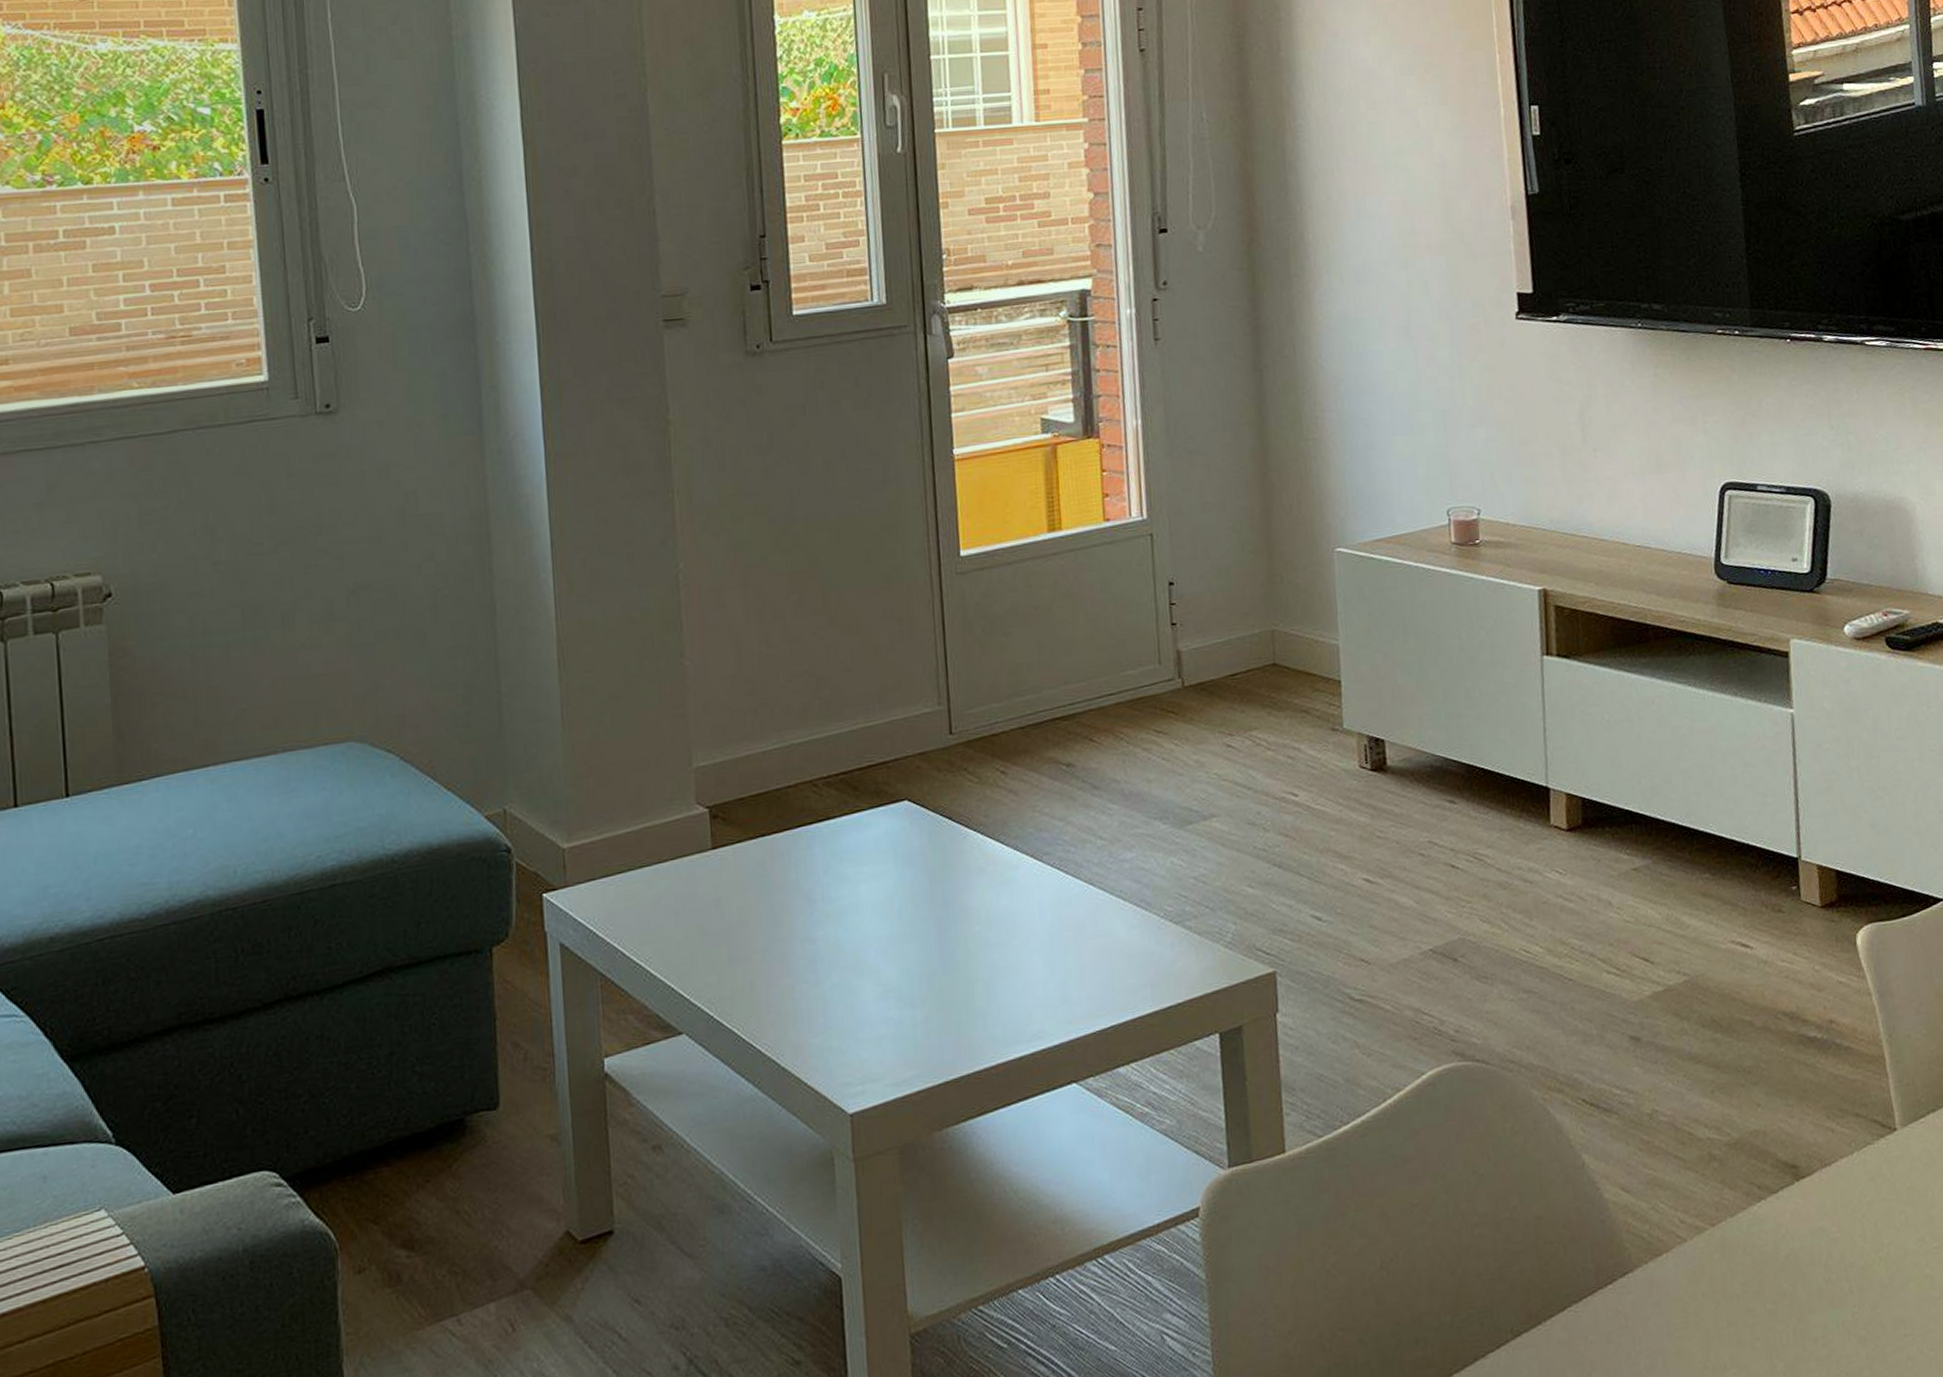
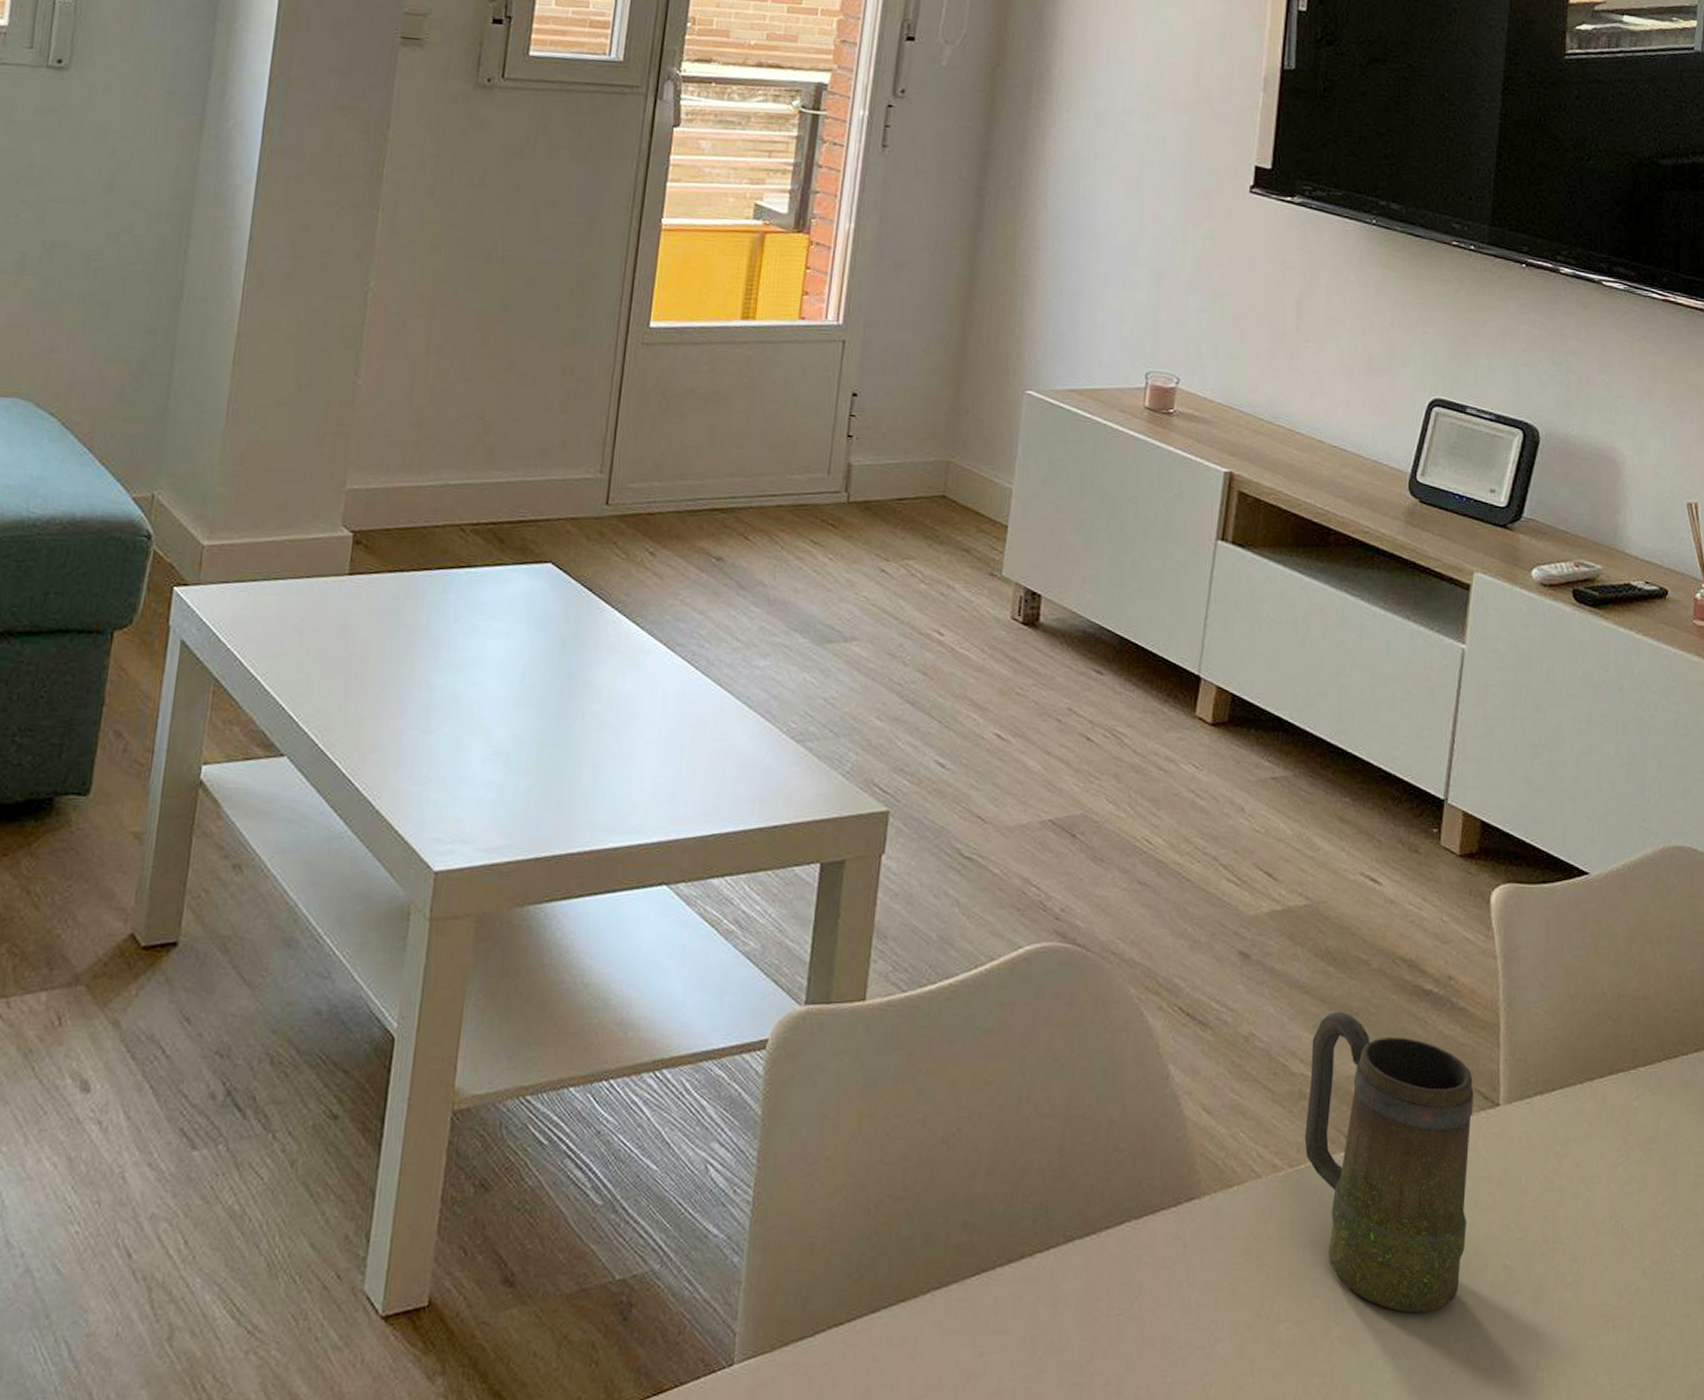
mug: none [1712,1072,1887,1338] -> present [1304,1011,1474,1313]

